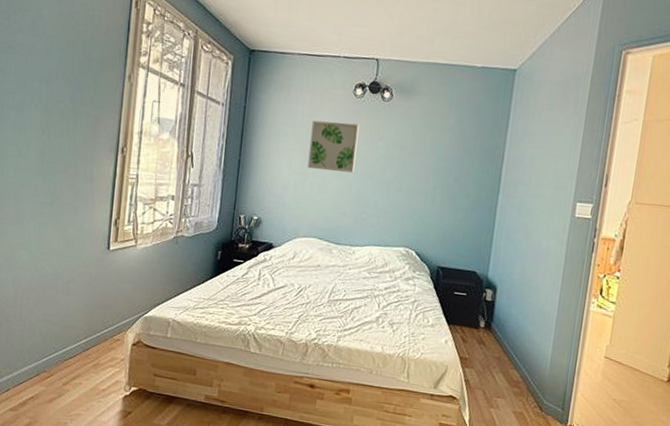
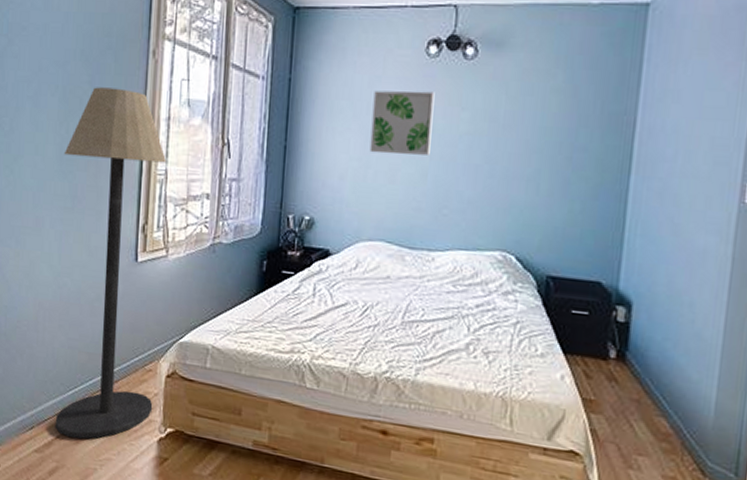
floor lamp: none [29,102,138,398] -> present [55,87,167,439]

